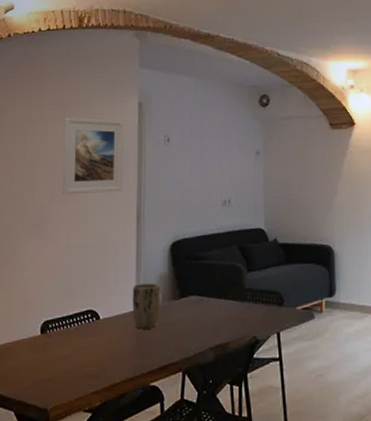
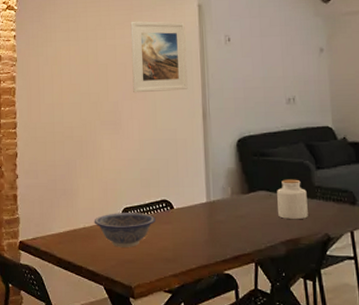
decorative bowl: none [7,325,80,366] -> present [94,213,157,247]
plant pot: present [132,283,160,329] -> none [202,177,230,220]
jar: none [207,282,238,325] -> present [277,179,308,220]

